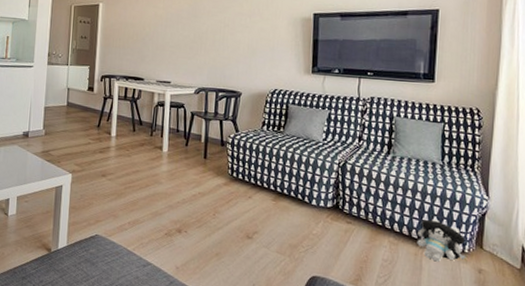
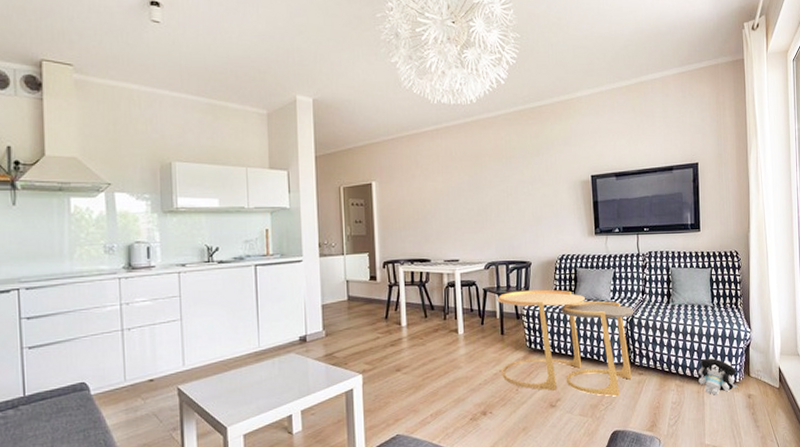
side table: none [200,118,348,241] -> present [497,289,634,397]

